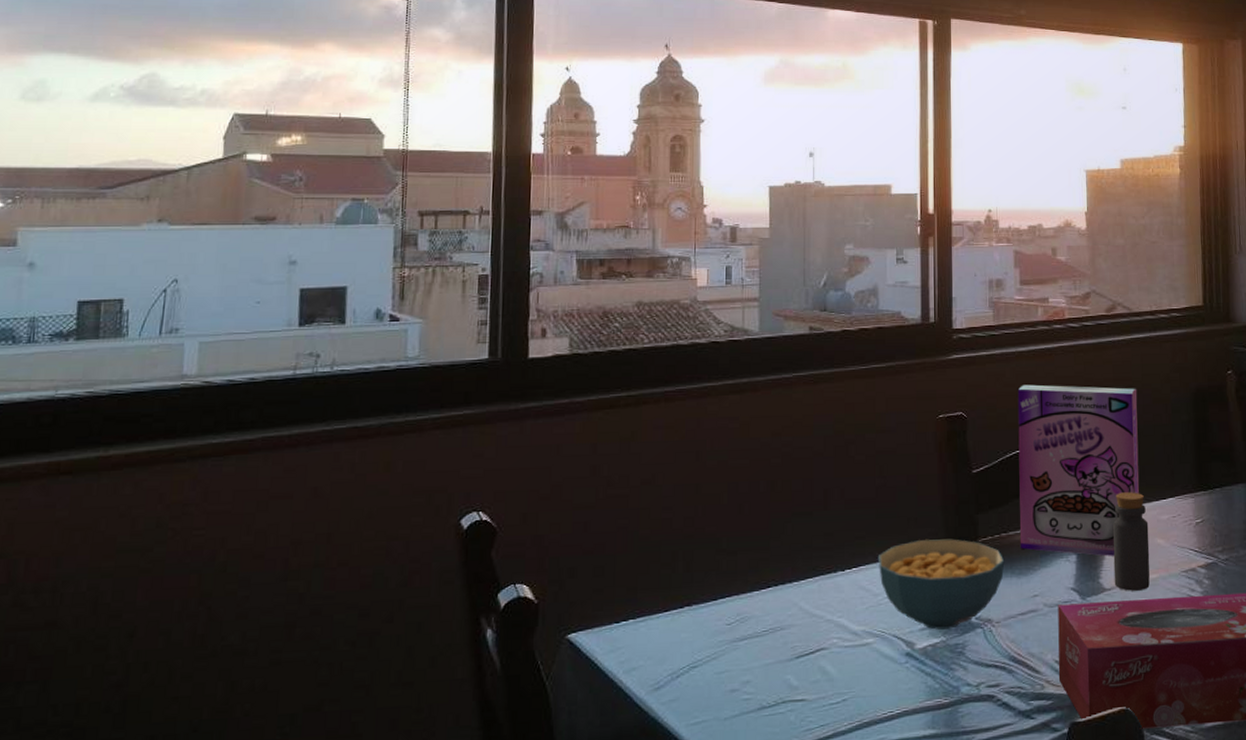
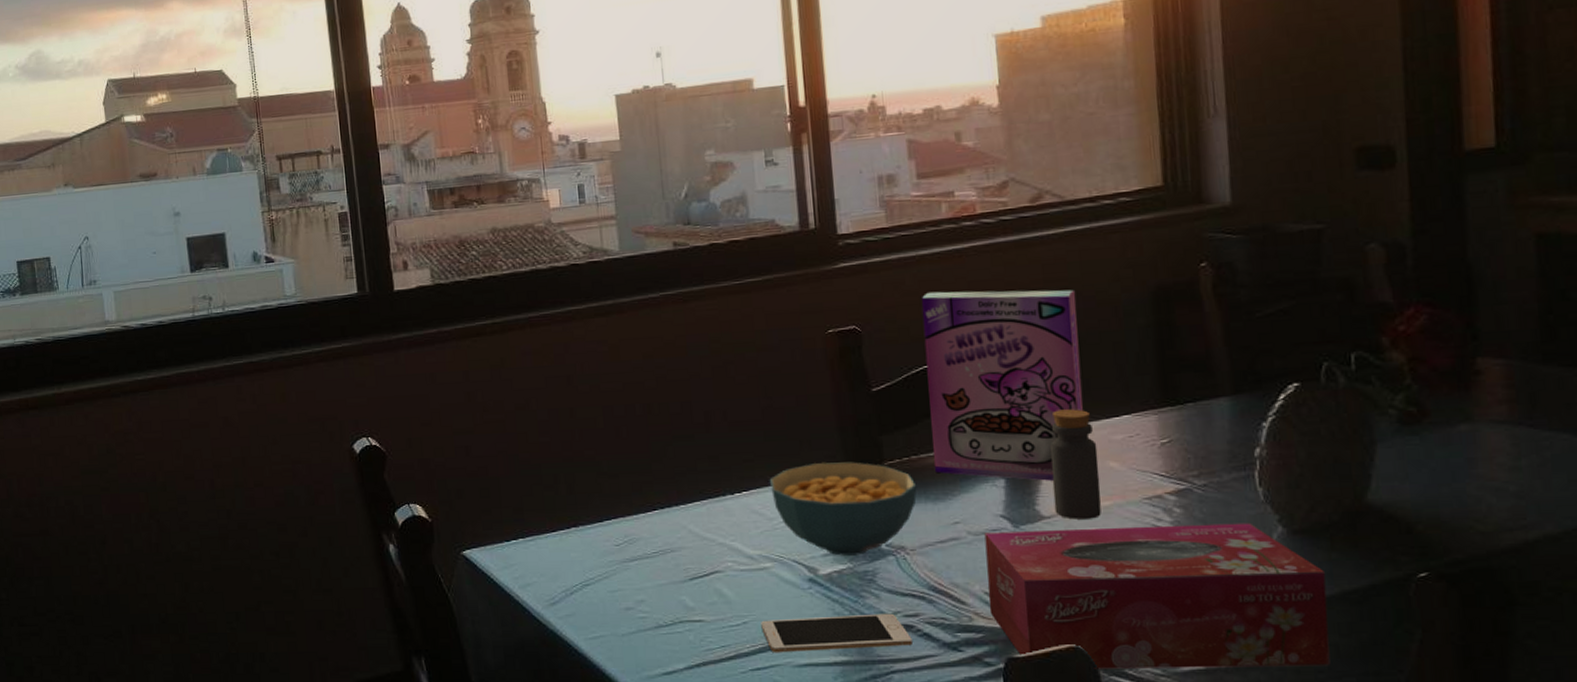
cell phone: none [859,684,993,730] -> present [761,613,913,653]

